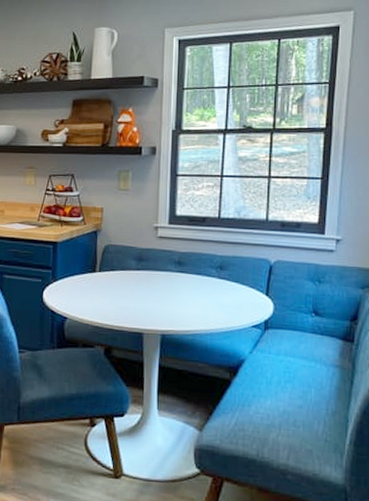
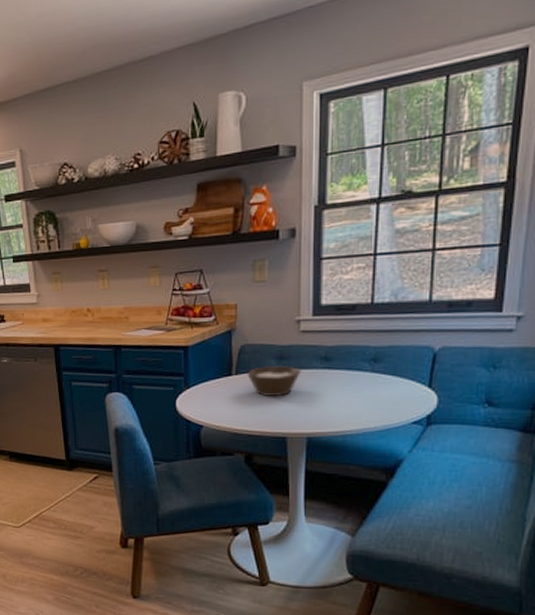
bowl: none [109,265,158,295] -> present [247,365,302,397]

